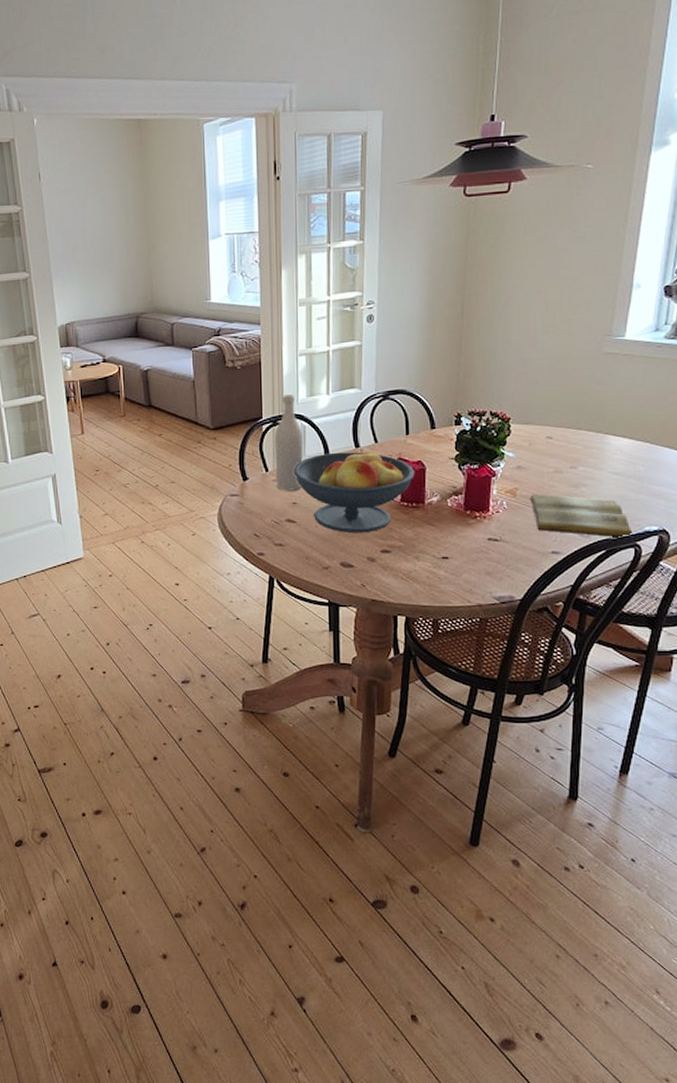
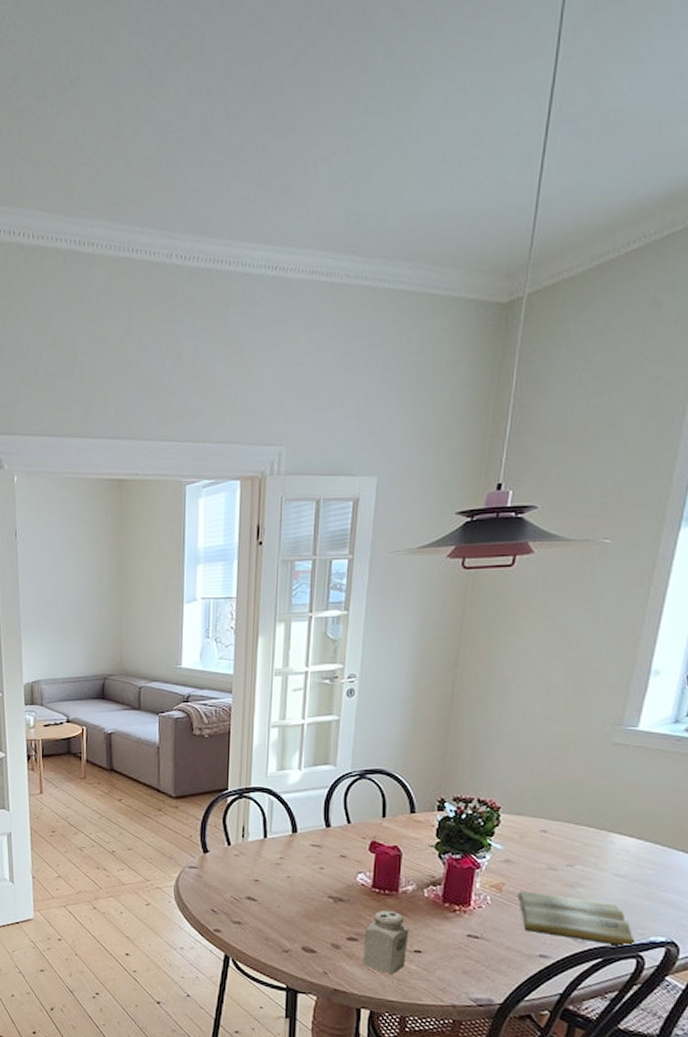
wine bottle: present [274,395,304,491] -> none [238,767,271,868]
fruit bowl: present [294,447,415,533] -> none [258,827,390,918]
salt shaker: none [396,521,436,582] -> present [363,910,409,975]

